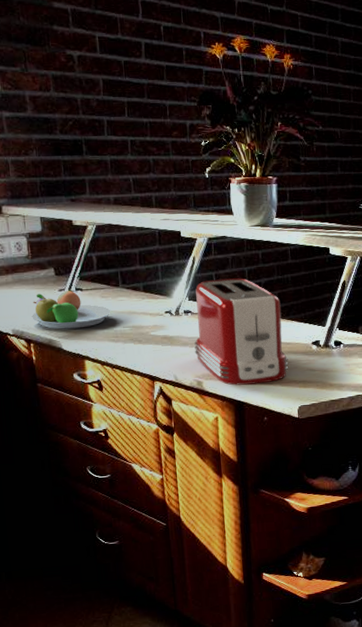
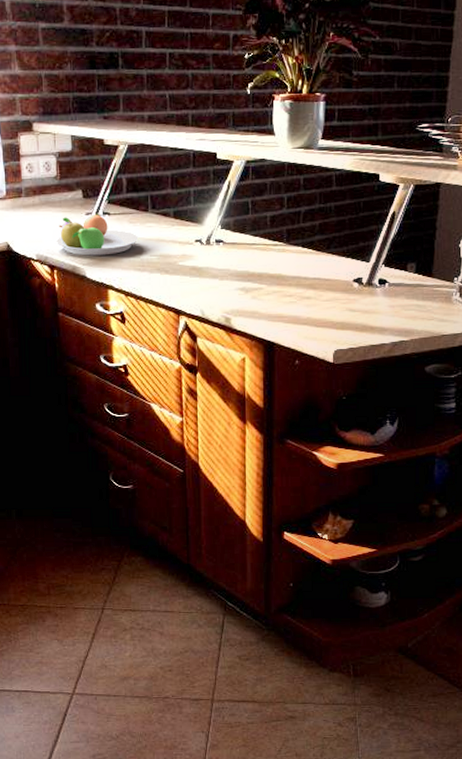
toaster: present [194,278,289,385] -> none [224,205,326,324]

